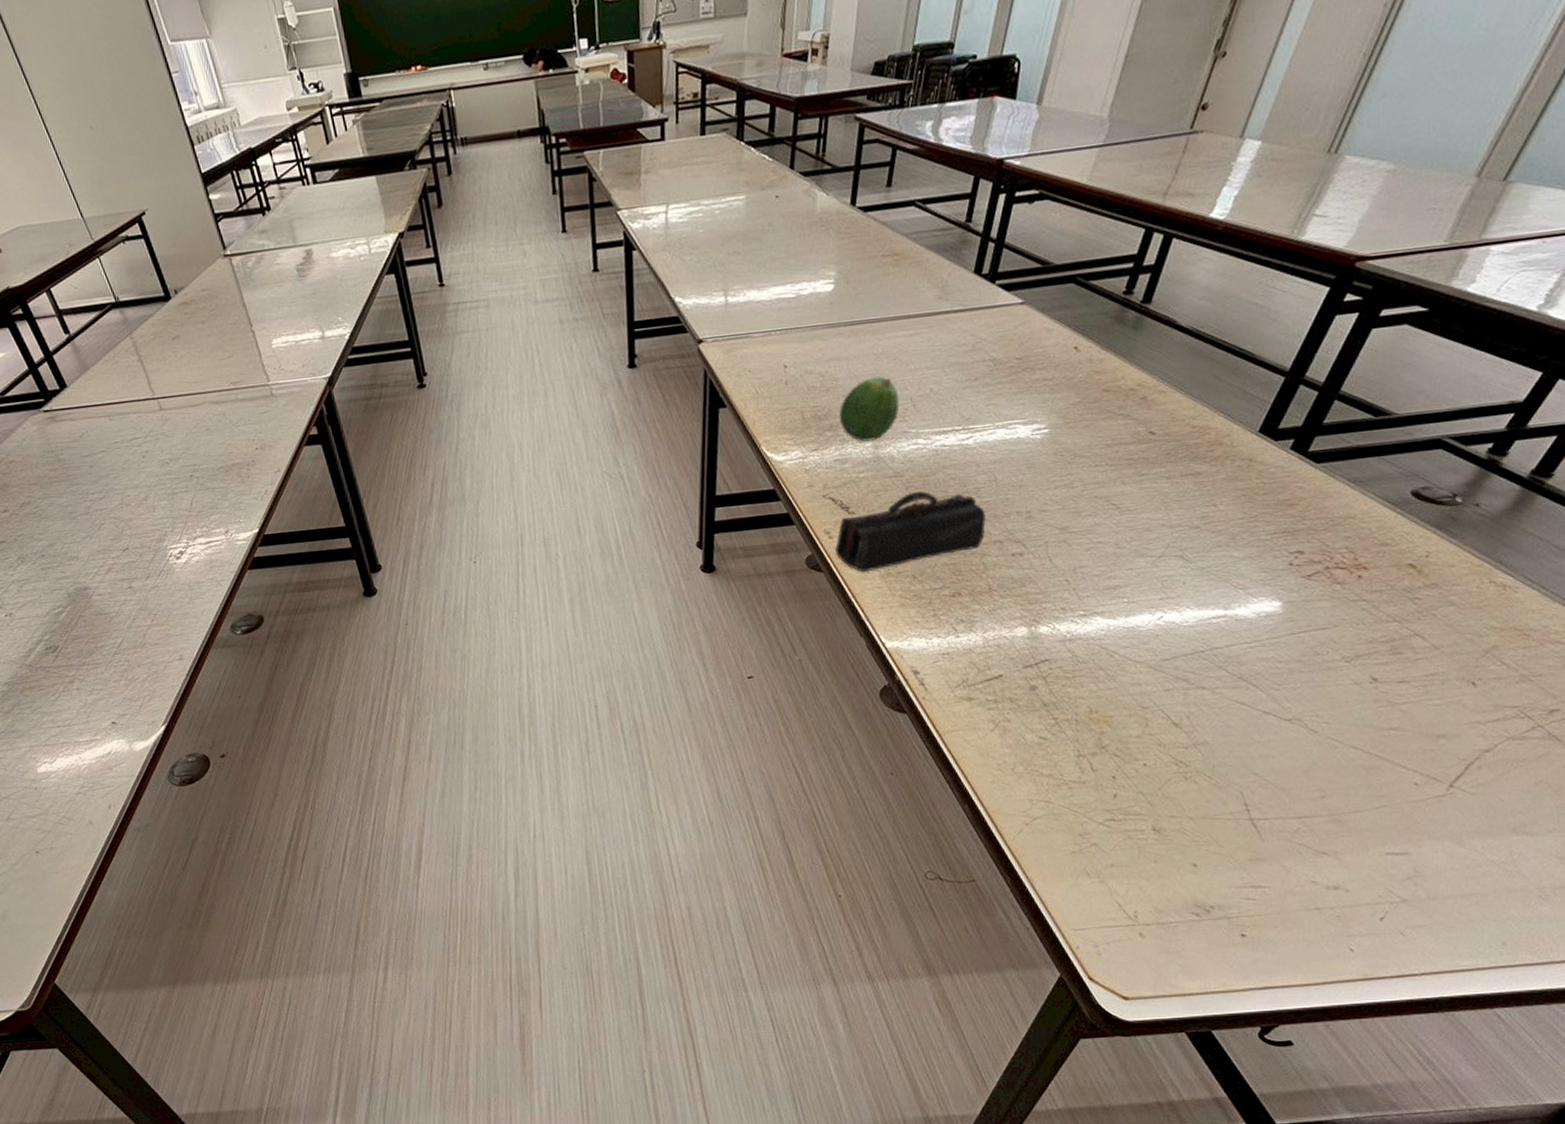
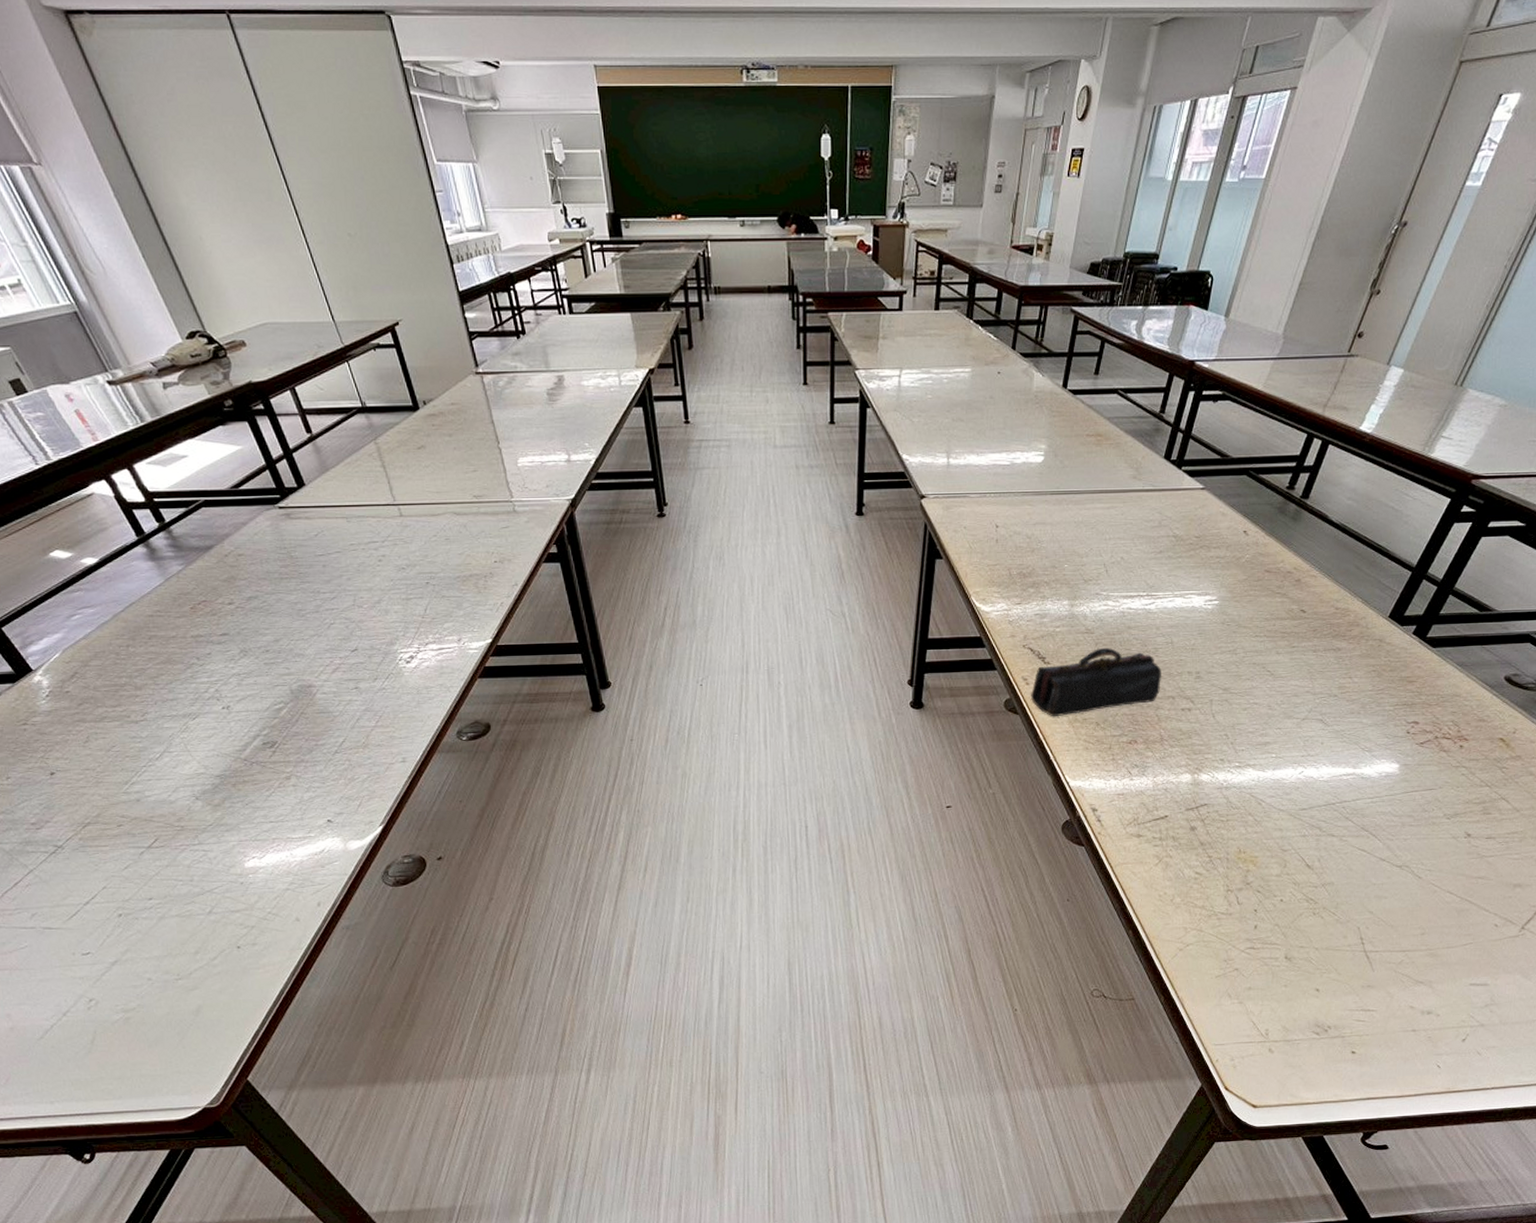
fruit: present [839,375,900,442] -> none [1041,541,1094,600]

